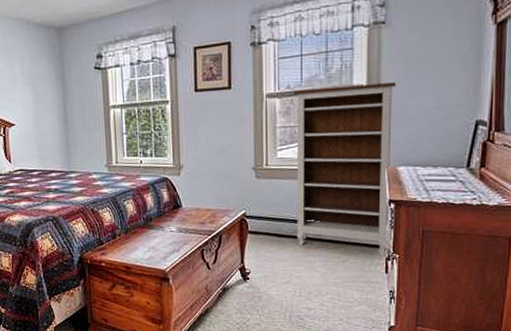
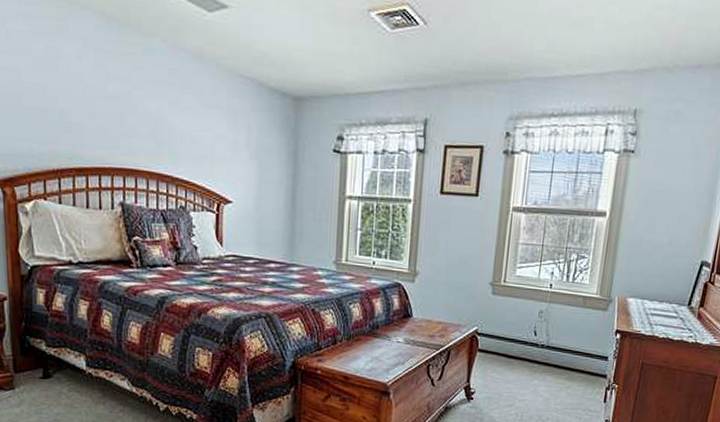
bookshelf: present [293,81,396,256] -> none [525,207,636,385]

